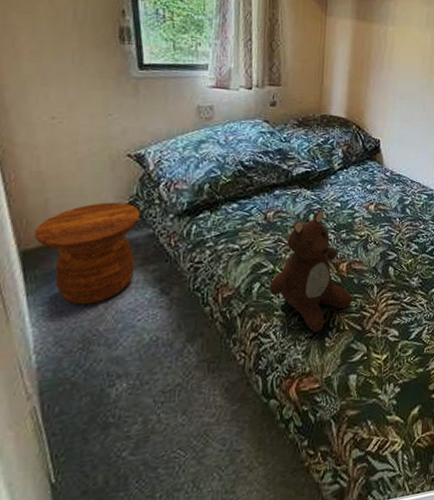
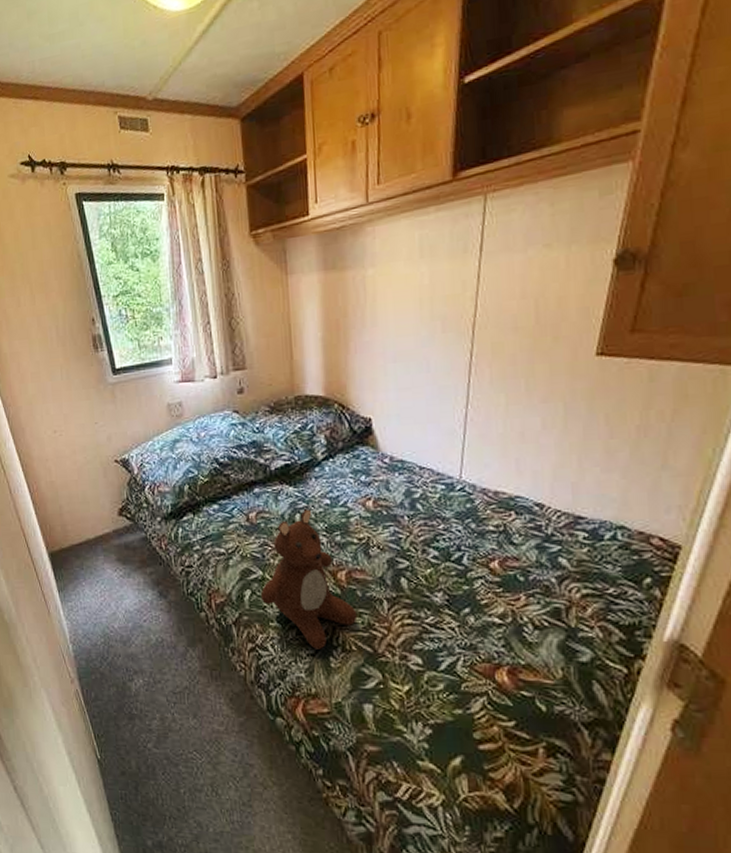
side table: present [34,203,141,305] -> none [56,507,135,603]

